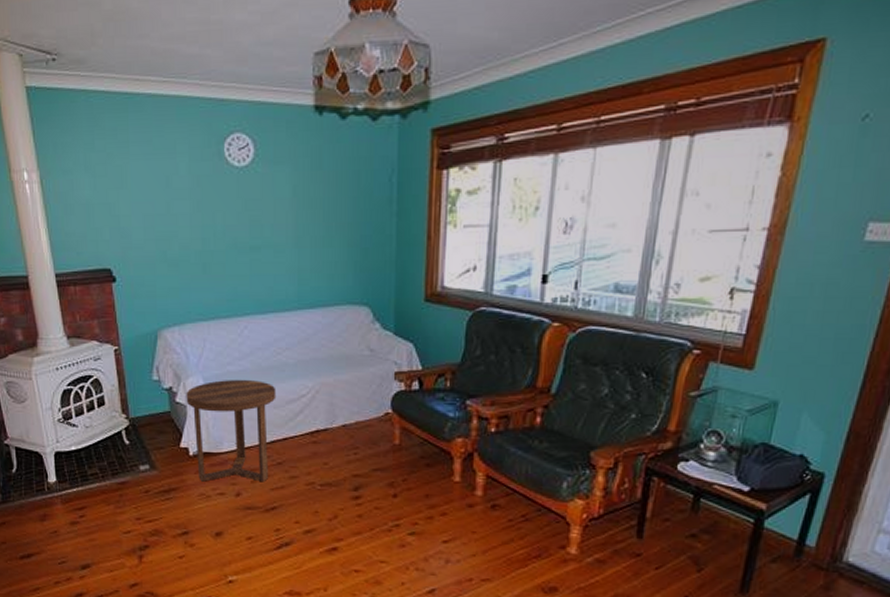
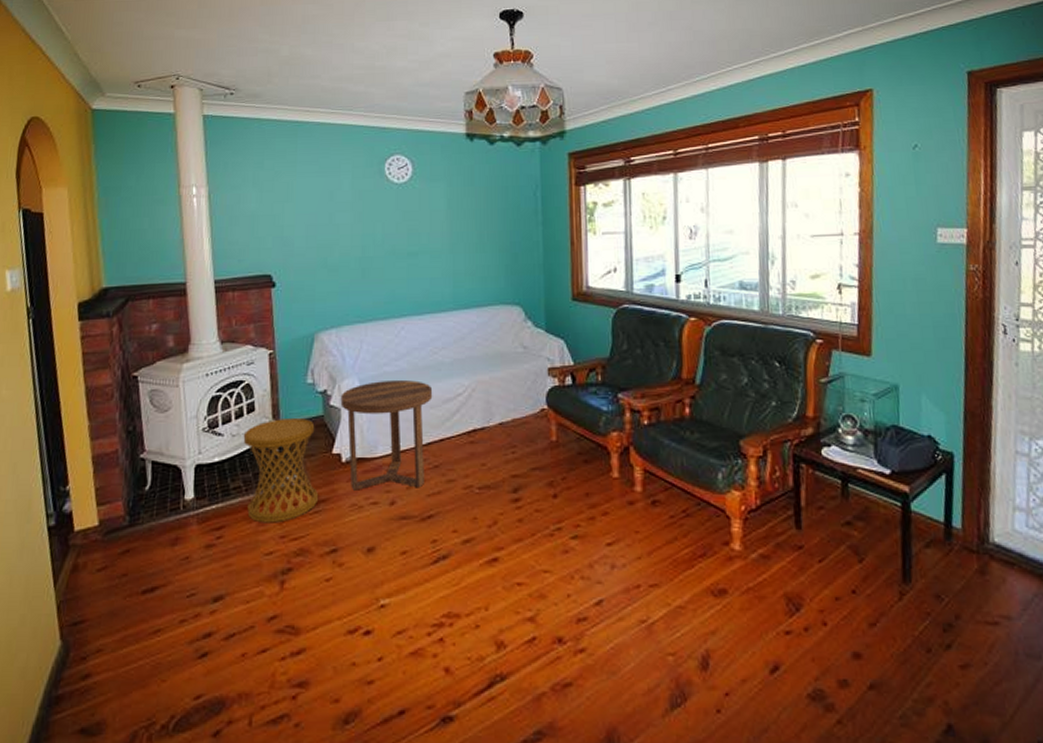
side table: none [96,412,170,507] -> present [243,417,319,523]

